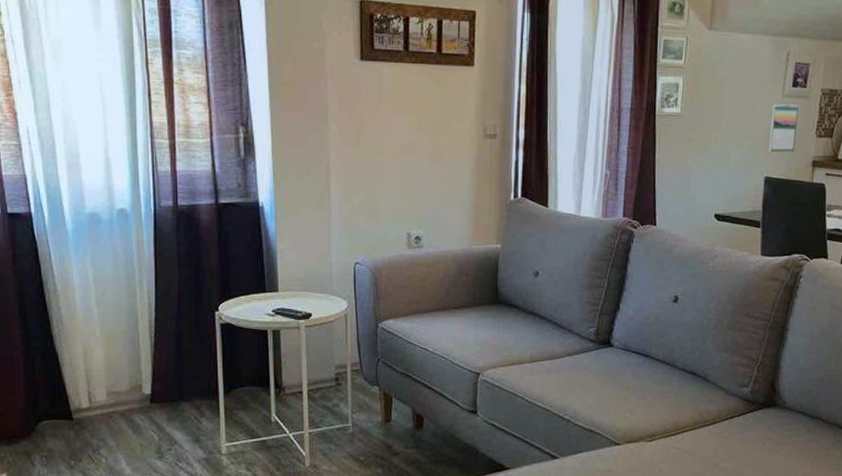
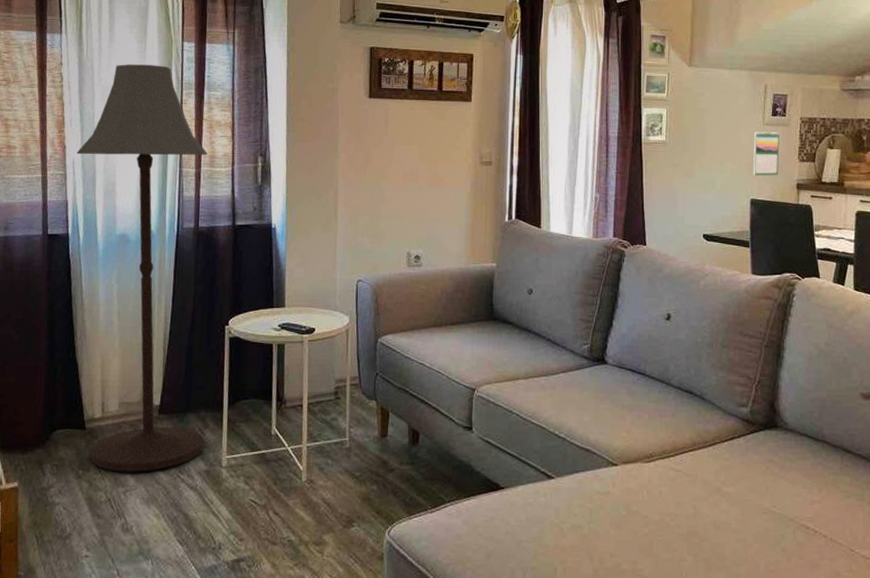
floor lamp: none [30,15,202,461] -> present [76,64,208,472]

